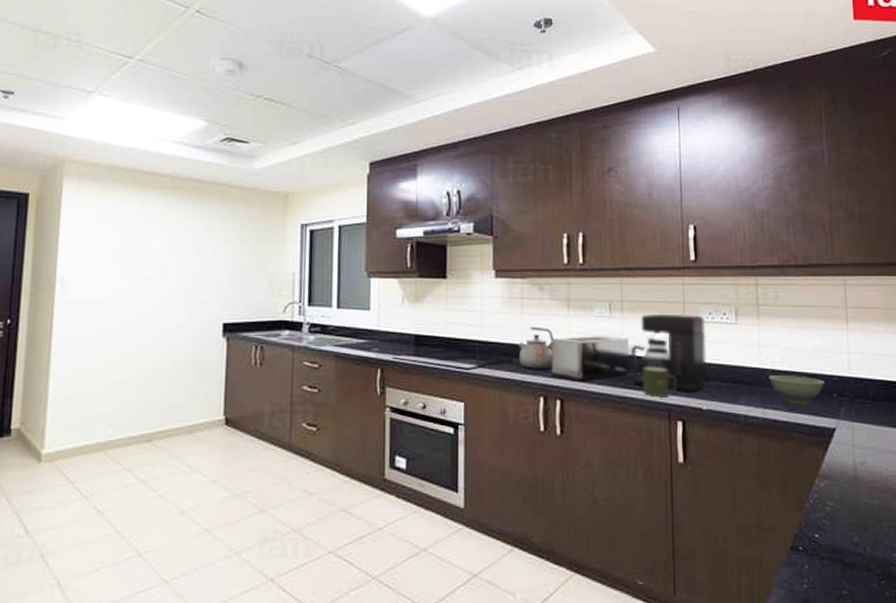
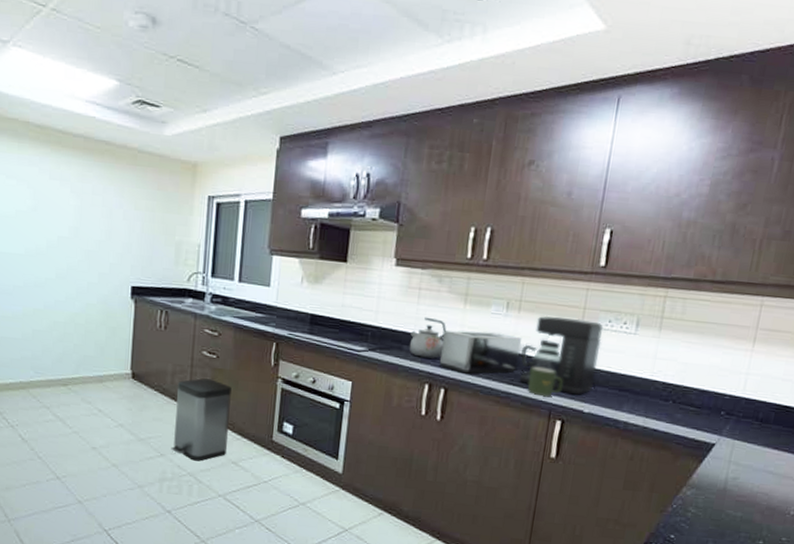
pedal bin: none [272,416,336,513] -> present [171,378,232,461]
bowl: present [769,375,824,405] -> none [657,387,715,419]

